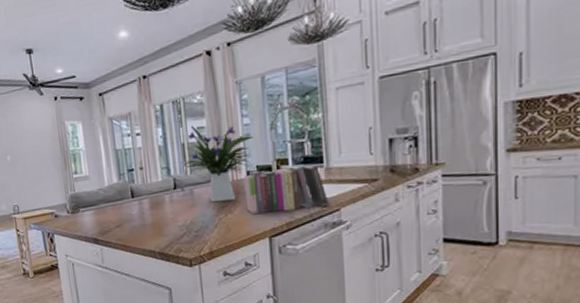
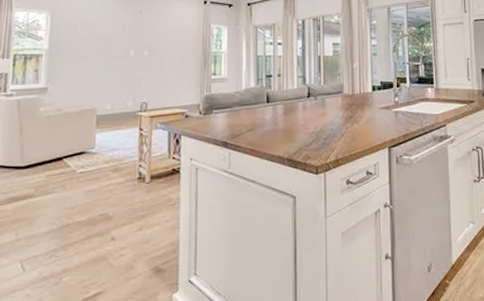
flower arrangement: present [182,125,253,202] -> none [317,41,379,111]
books: present [243,165,330,214] -> none [369,84,438,126]

